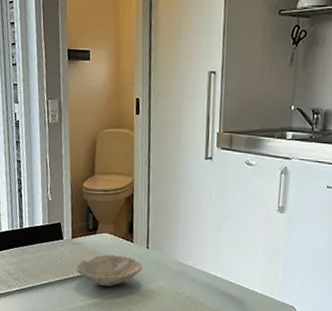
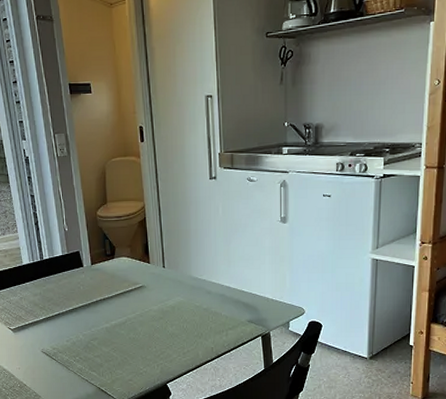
bowl: present [76,254,143,286] -> none [98,277,161,306]

